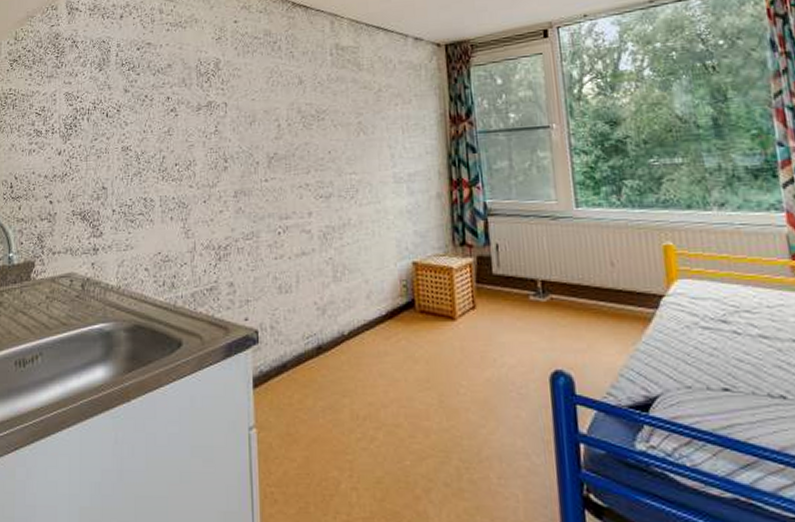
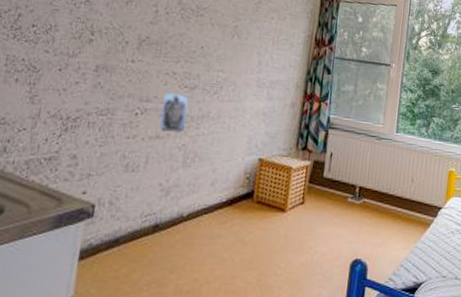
relief sculpture: none [301,204,328,248] -> present [159,93,189,133]

